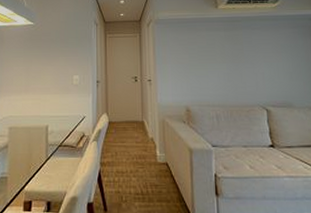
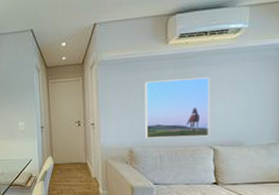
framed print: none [198,40,262,97] -> present [144,77,210,138]

